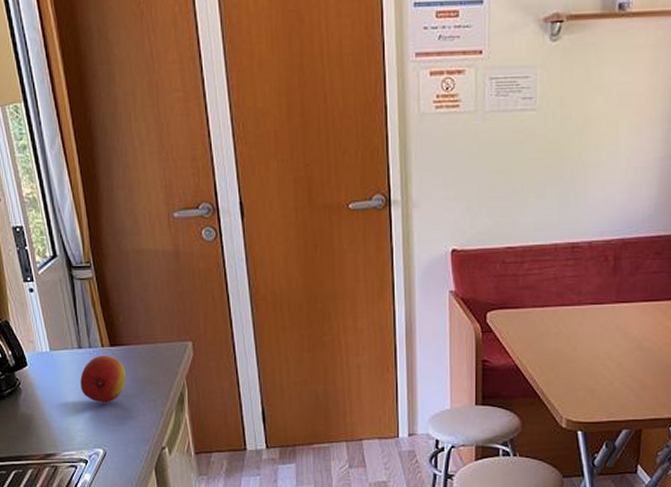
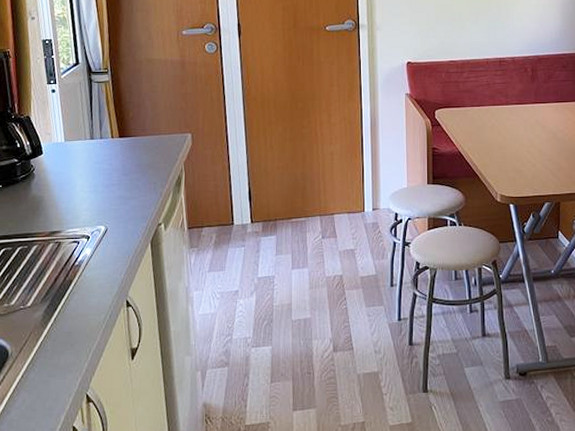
fruit: present [80,355,126,403] -> none [89,145,131,186]

